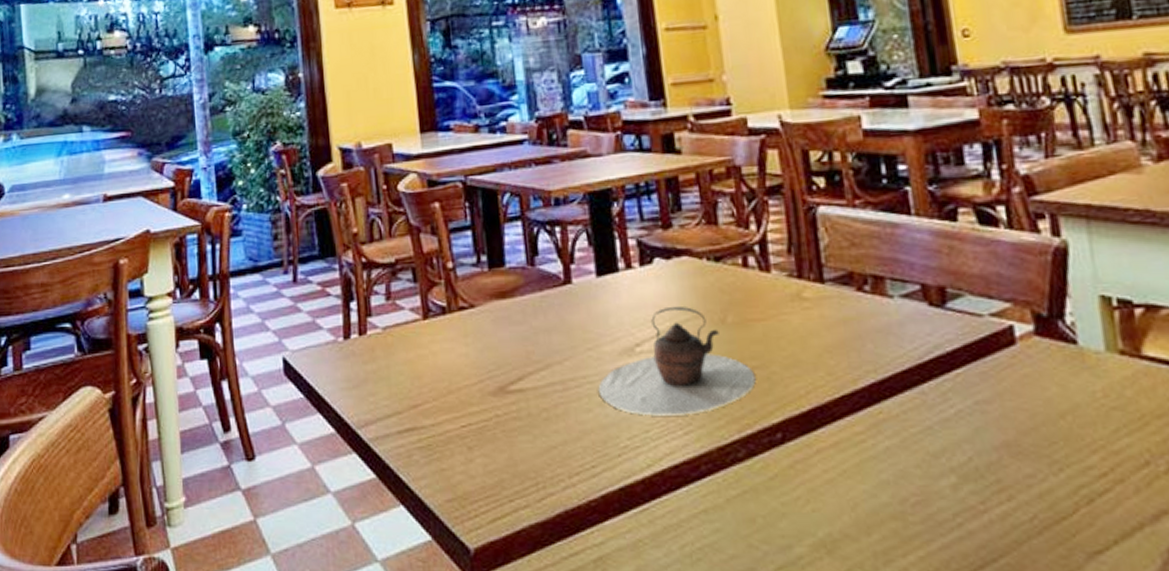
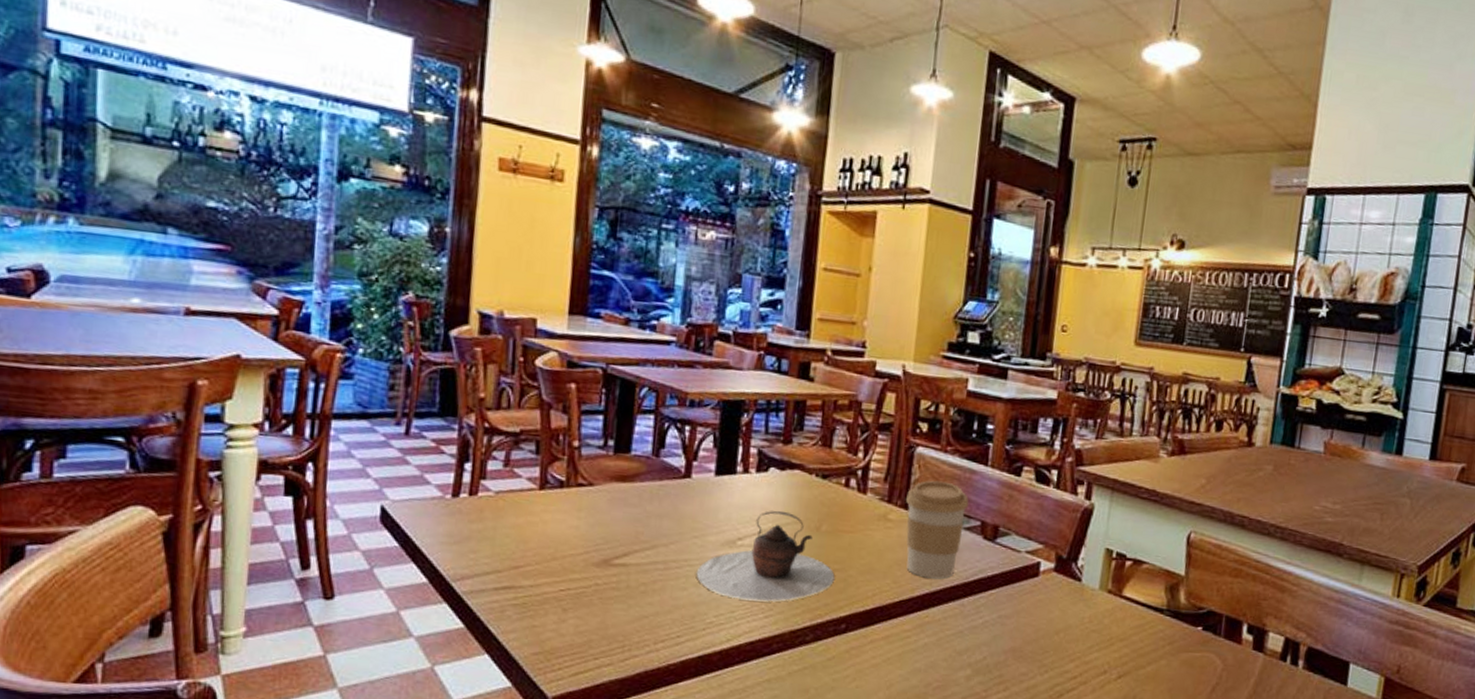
coffee cup: none [819,242,902,364] -> present [906,480,969,579]

